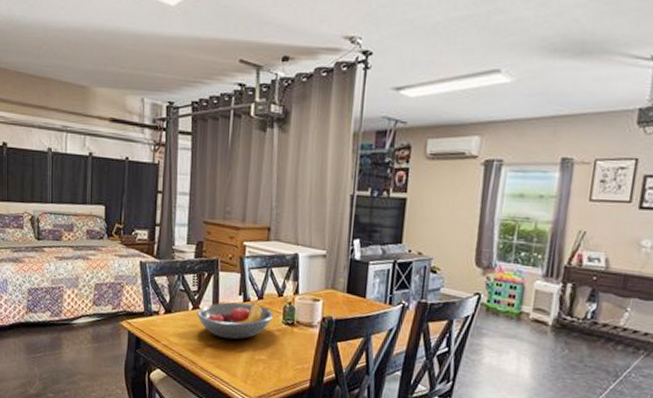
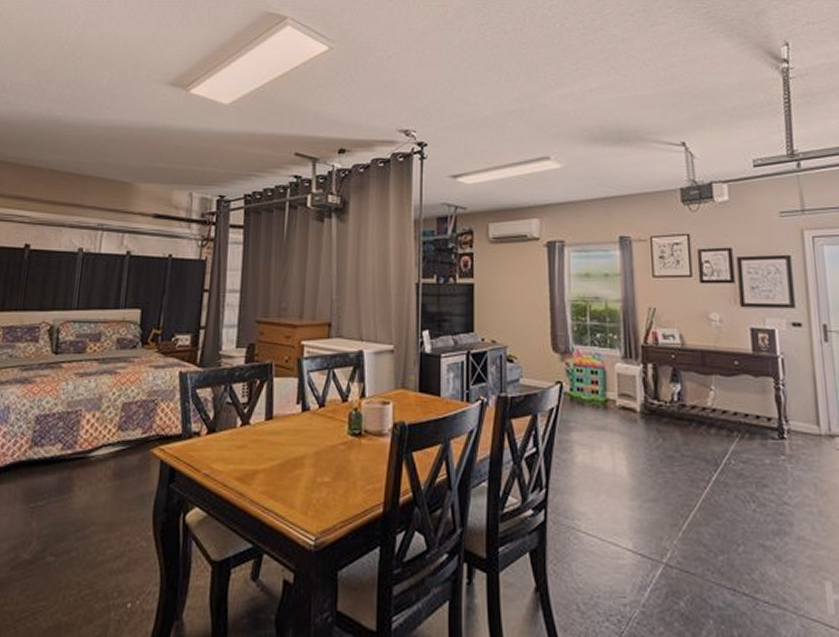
fruit bowl: present [196,302,274,340] -> none [245,411,338,460]

